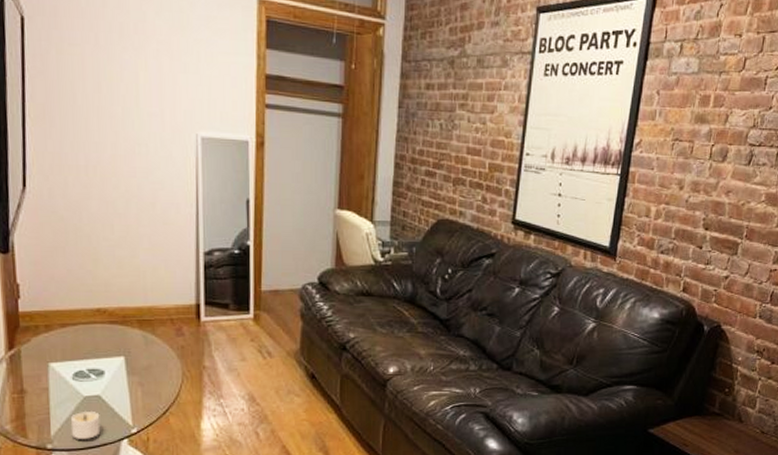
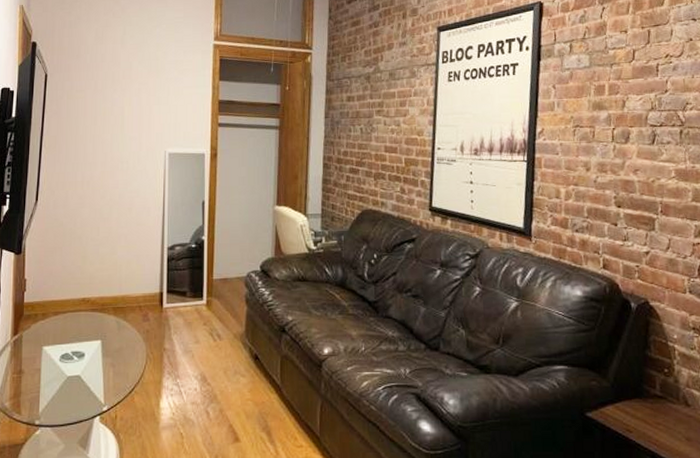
candle: present [70,410,101,440] -> none [55,389,79,417]

